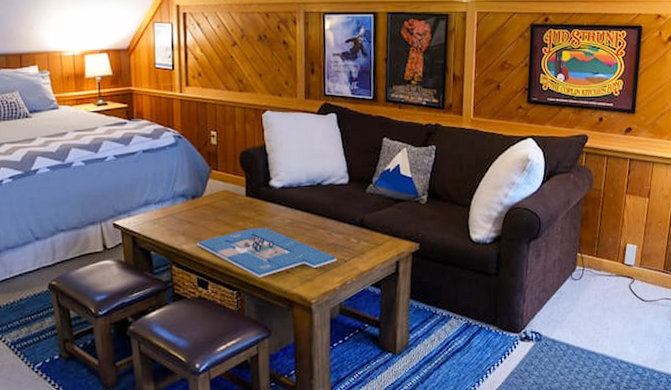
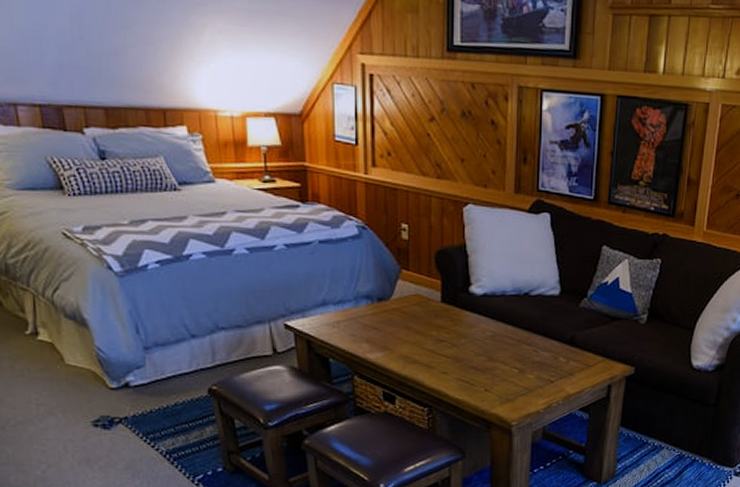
board game: present [198,228,337,278] -> none [384,339,543,395]

